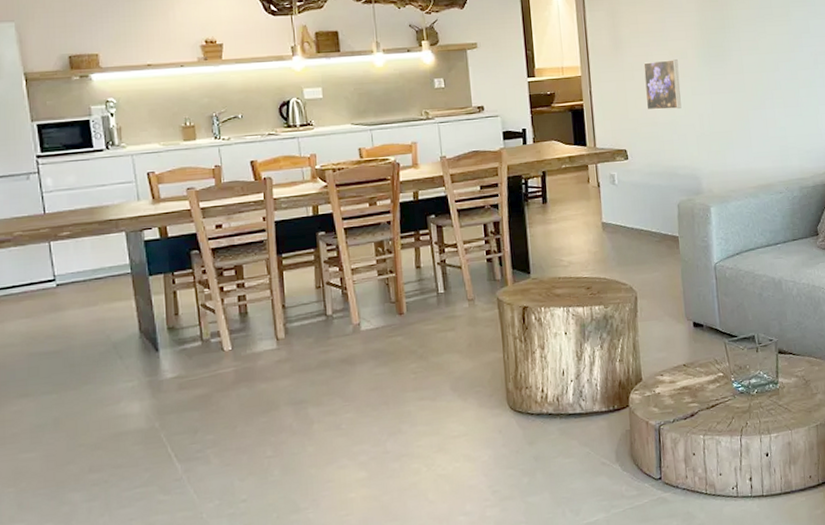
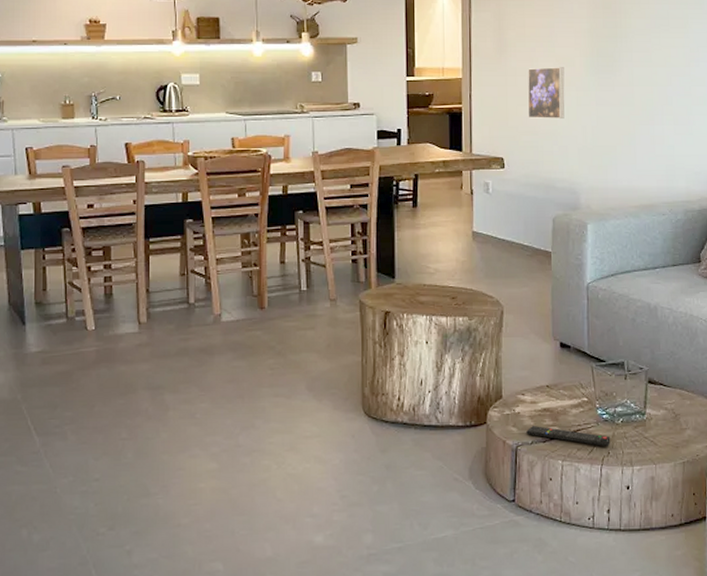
remote control: none [667,404,748,418] -> present [526,426,611,446]

